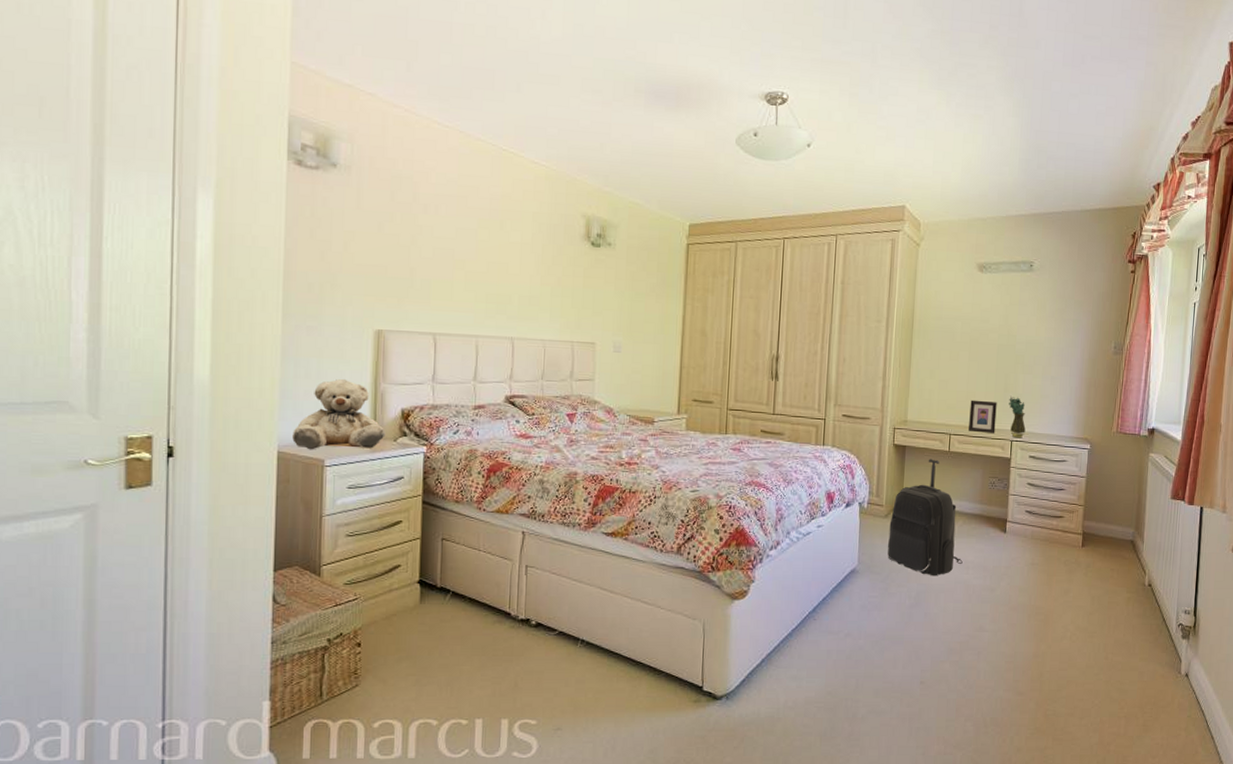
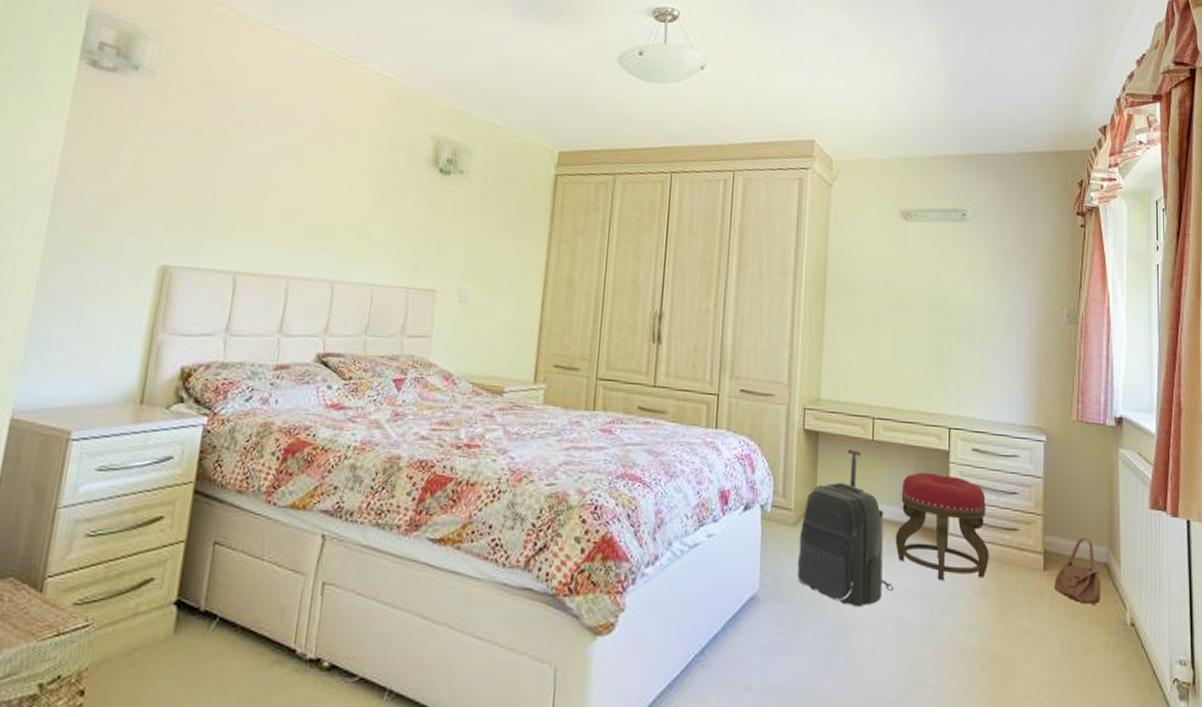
teddy bear: present [292,378,386,450] -> none [32,325,157,418]
stool: none [965,475,1039,556] -> present [895,472,989,581]
picture frame: present [969,400,997,434] -> none [896,375,930,419]
vase: present [1009,395,1026,438] -> none [944,371,966,426]
handbag: none [1089,522,1128,571] -> present [1054,537,1102,604]

